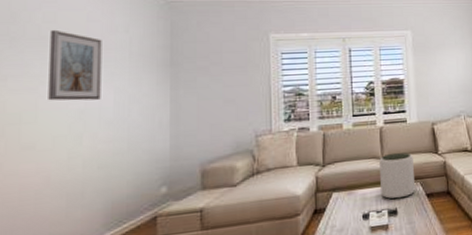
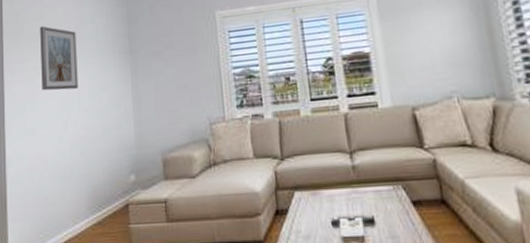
plant pot: present [379,152,415,200] -> none [347,146,396,205]

